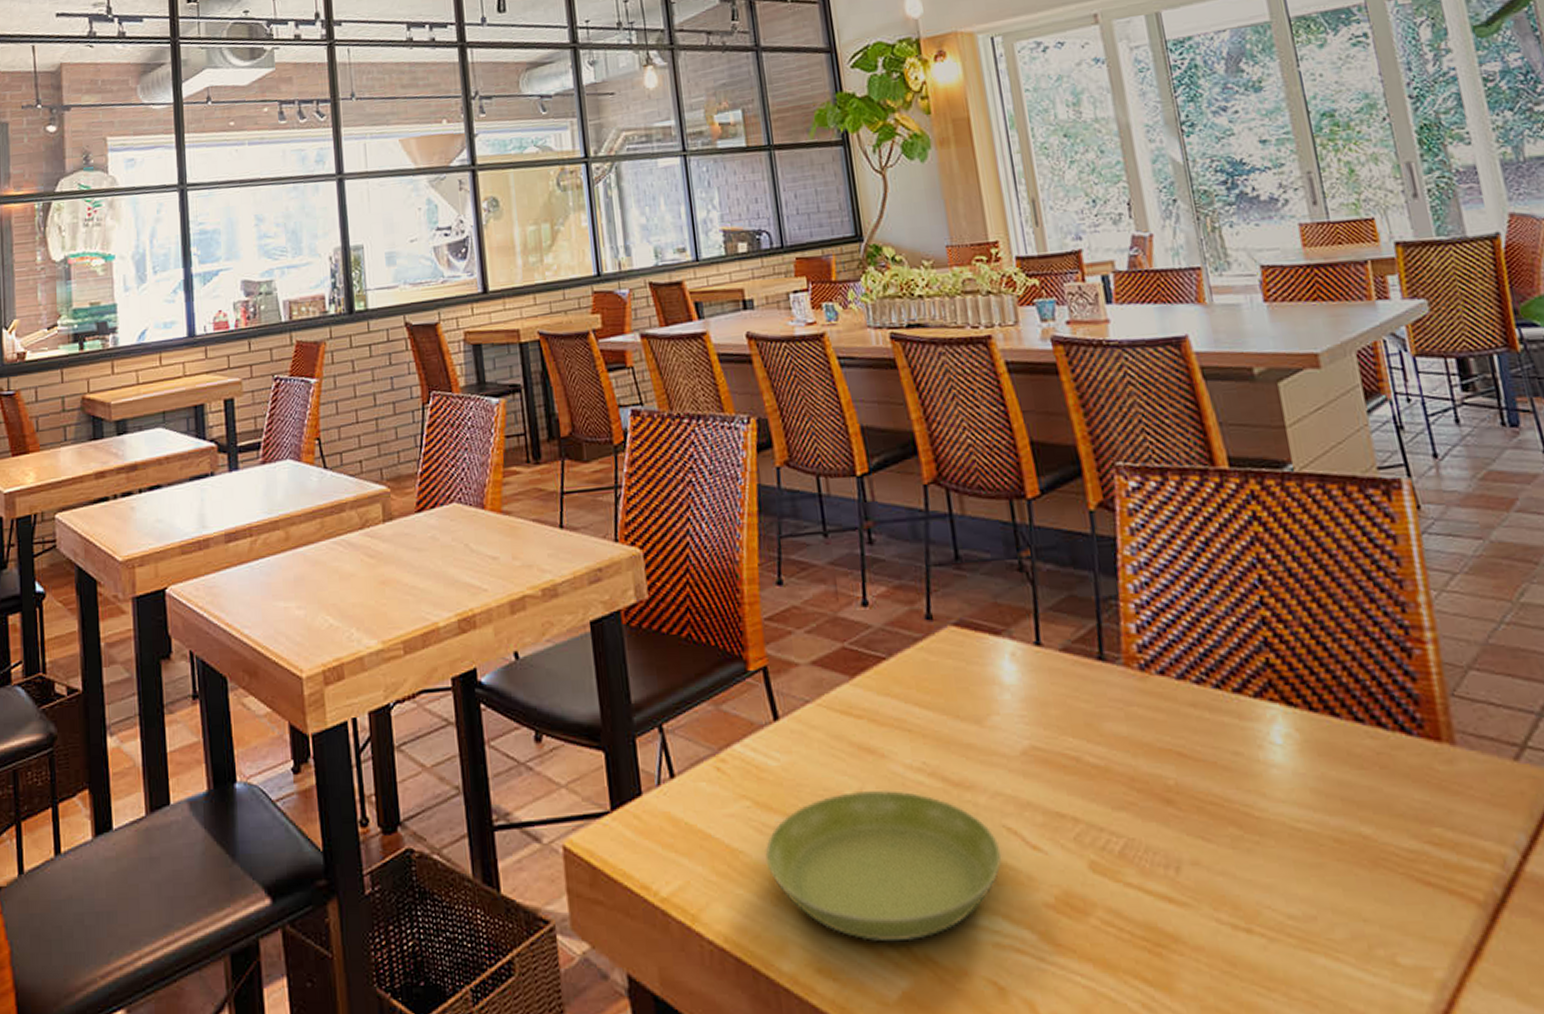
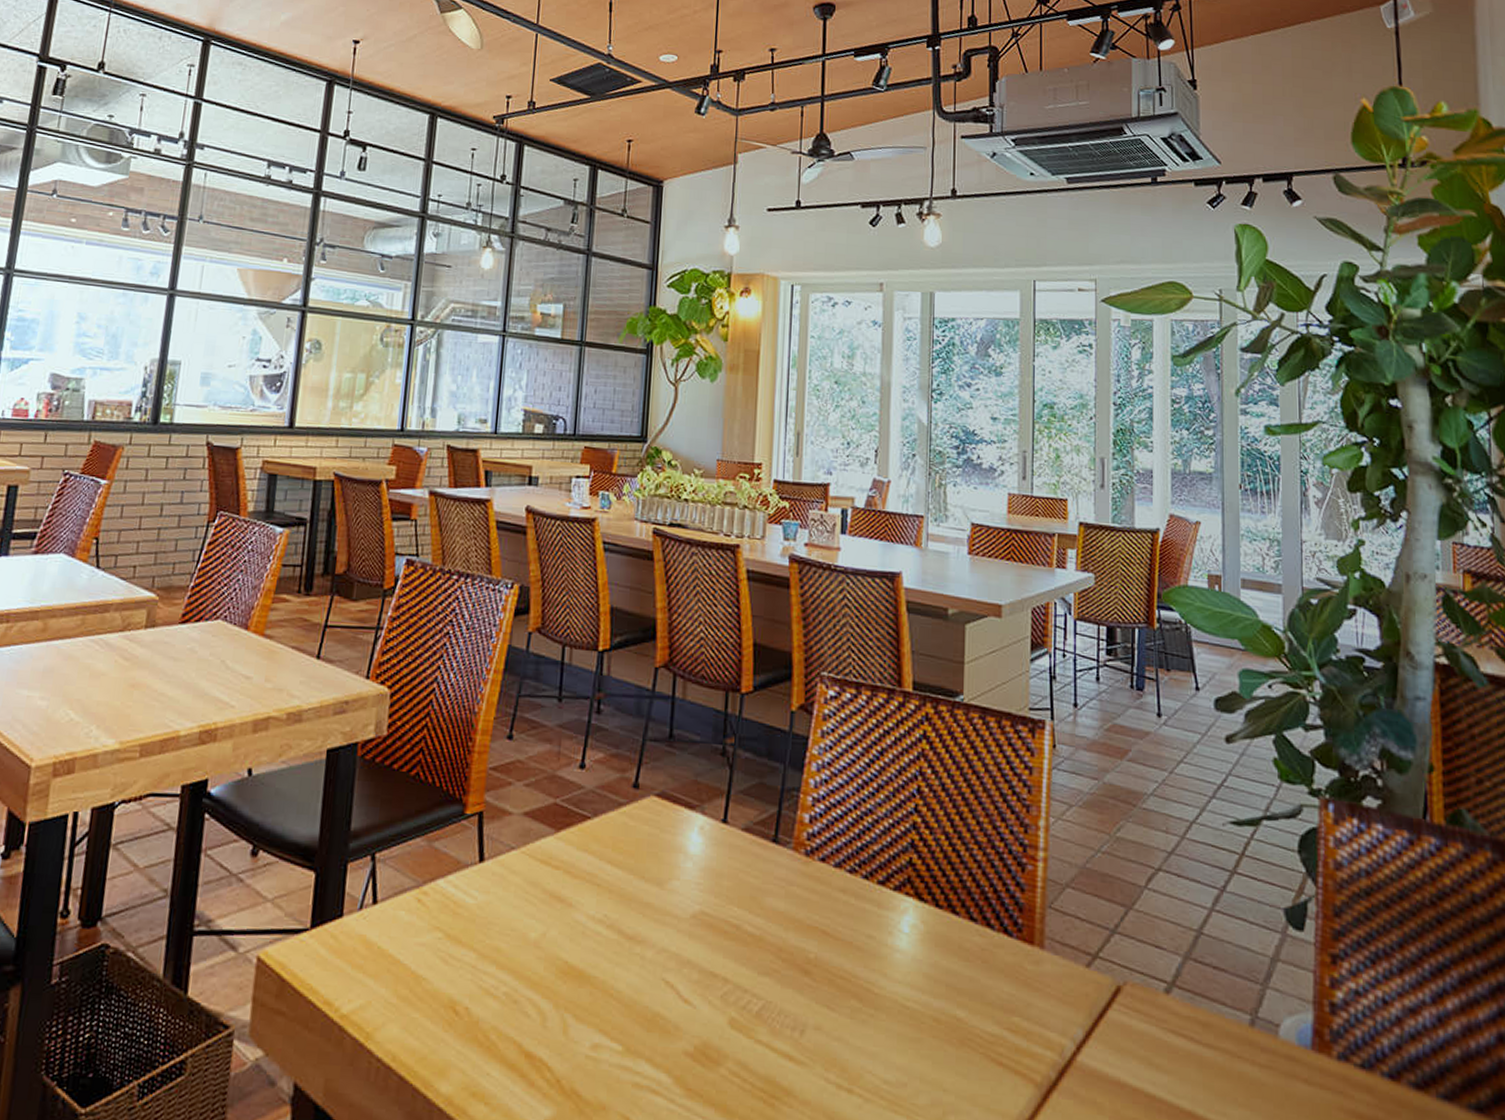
saucer: present [765,790,1002,942] -> none [445,935,656,1074]

